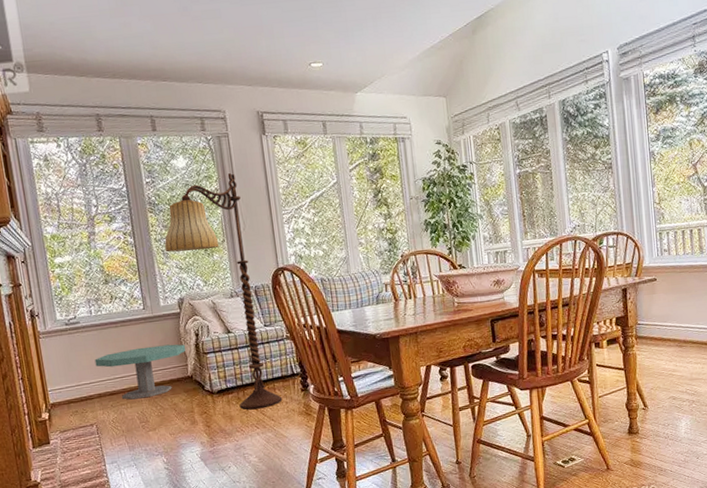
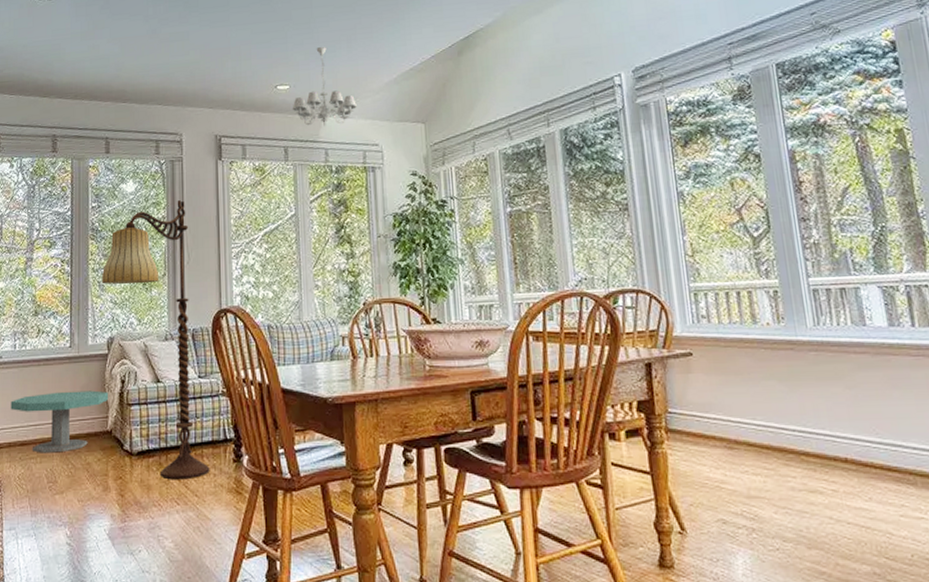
chandelier: none [326,25,385,102] -> present [292,46,357,127]

